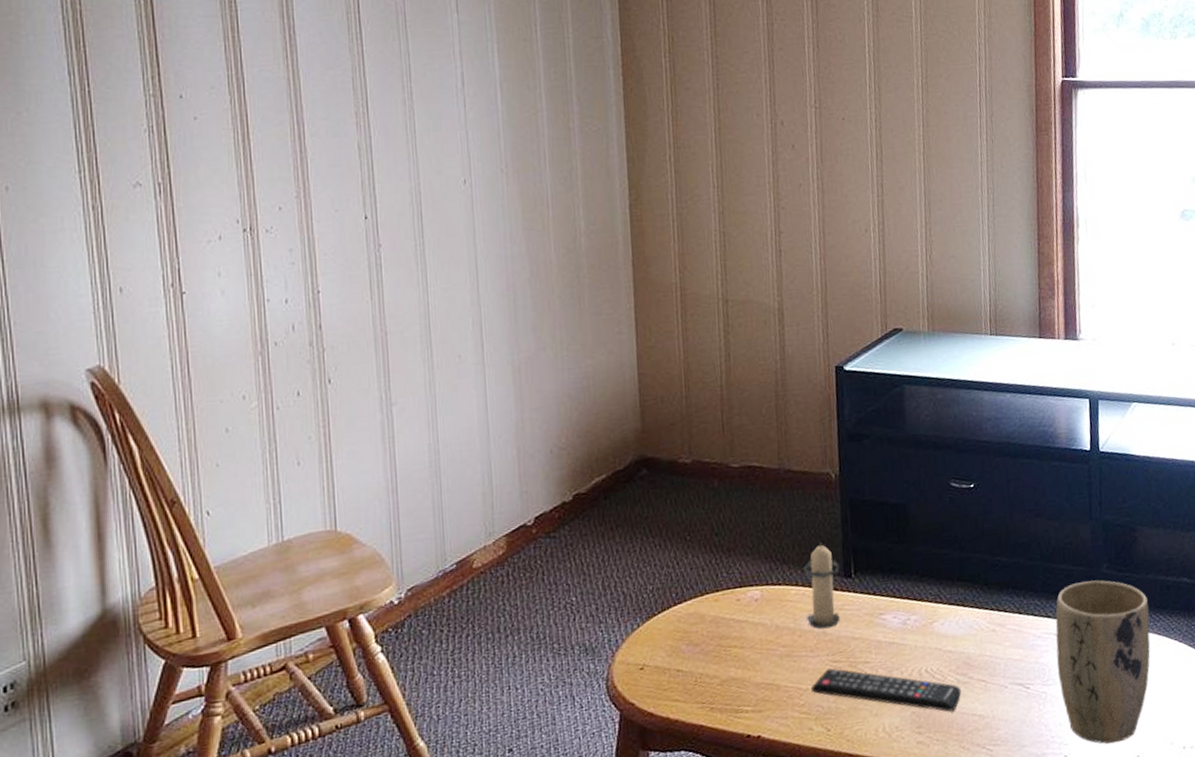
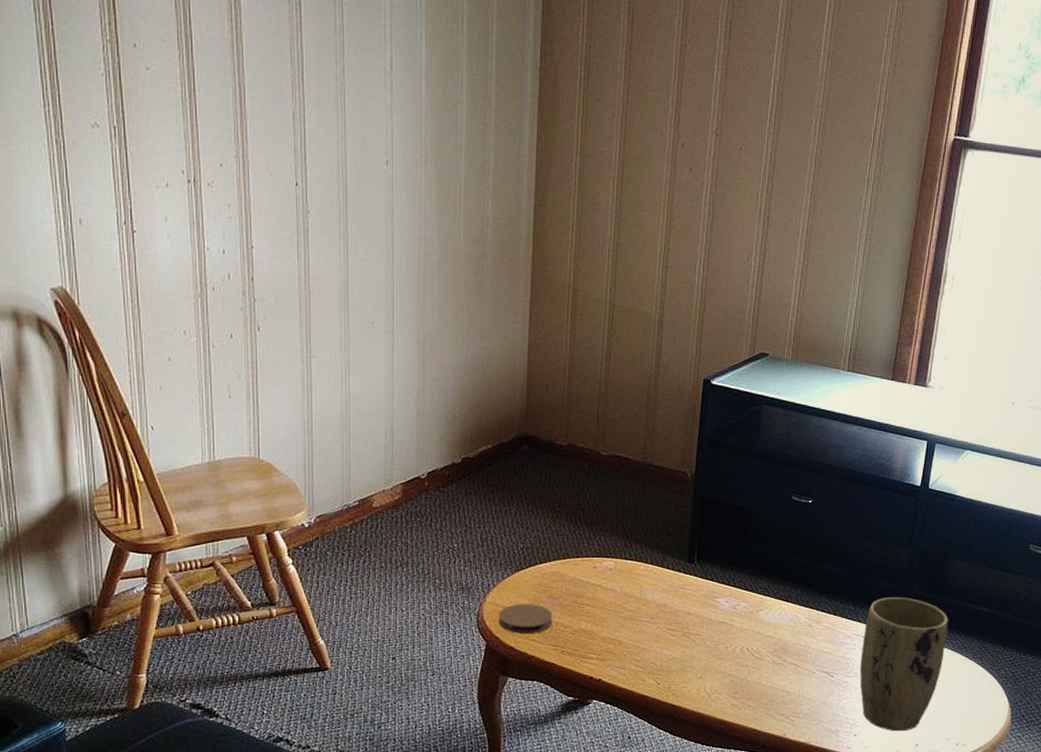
coaster: none [631,655,697,695] -> present [498,604,553,633]
candle: present [804,543,840,630] -> none [650,530,685,602]
remote control: present [811,668,962,712] -> none [648,635,775,685]

